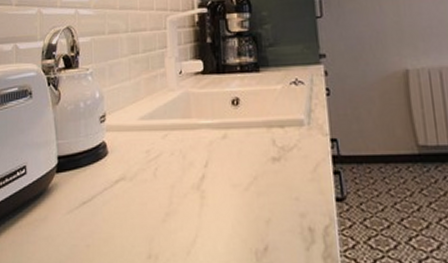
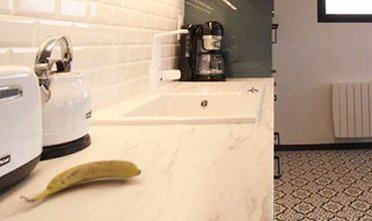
banana: none [39,173,168,224] -> present [19,160,142,205]

